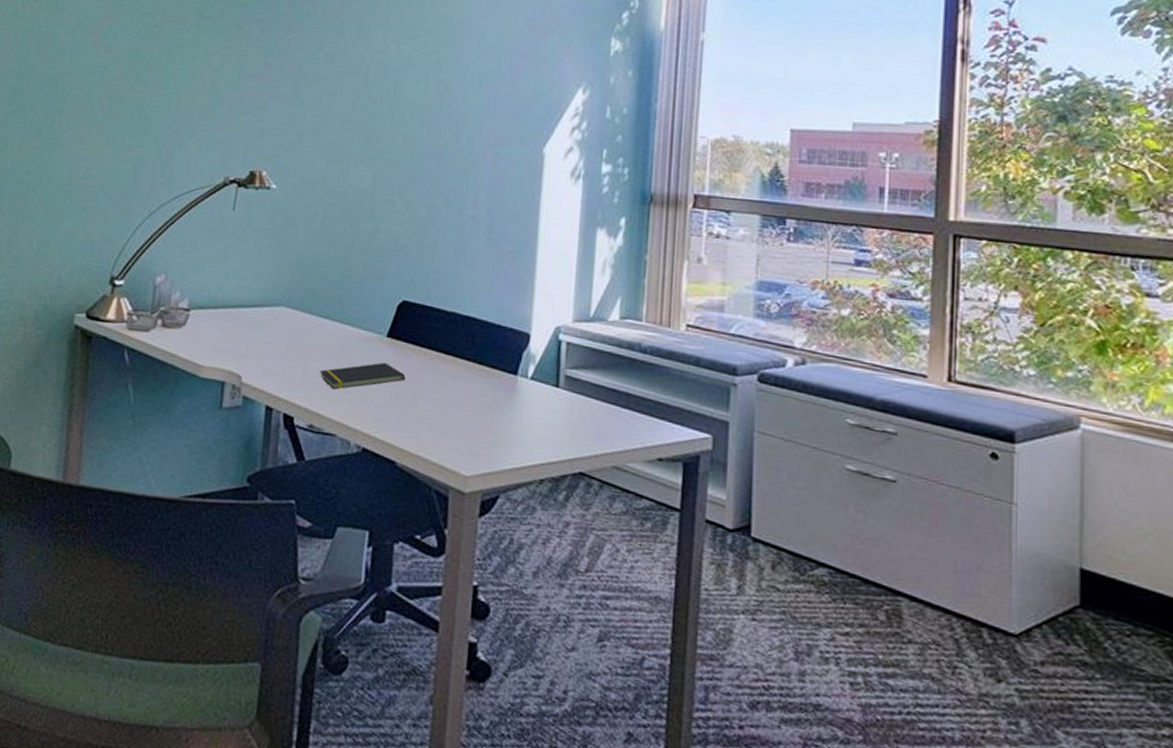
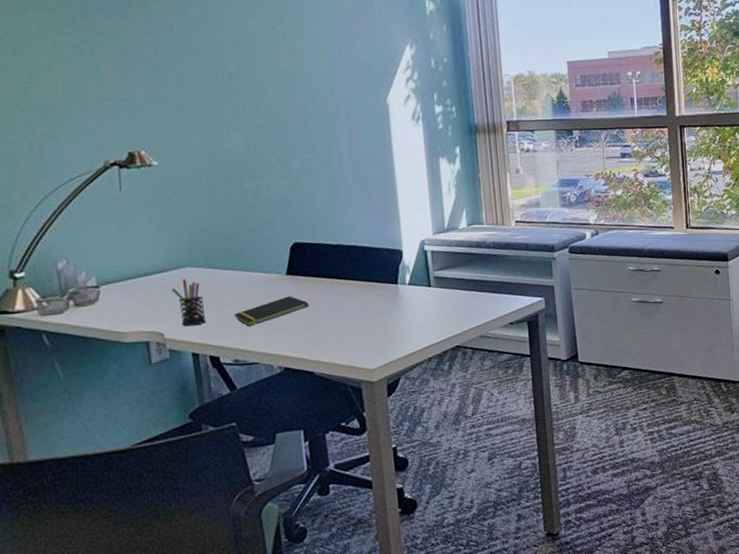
pen holder: none [260,319,291,375] -> present [172,279,207,326]

